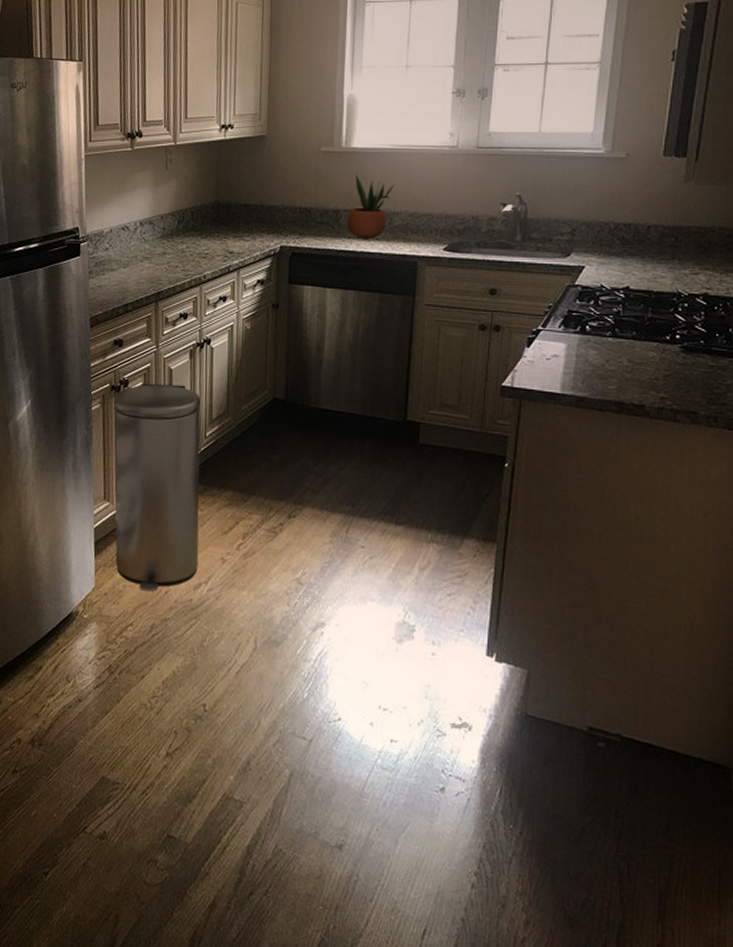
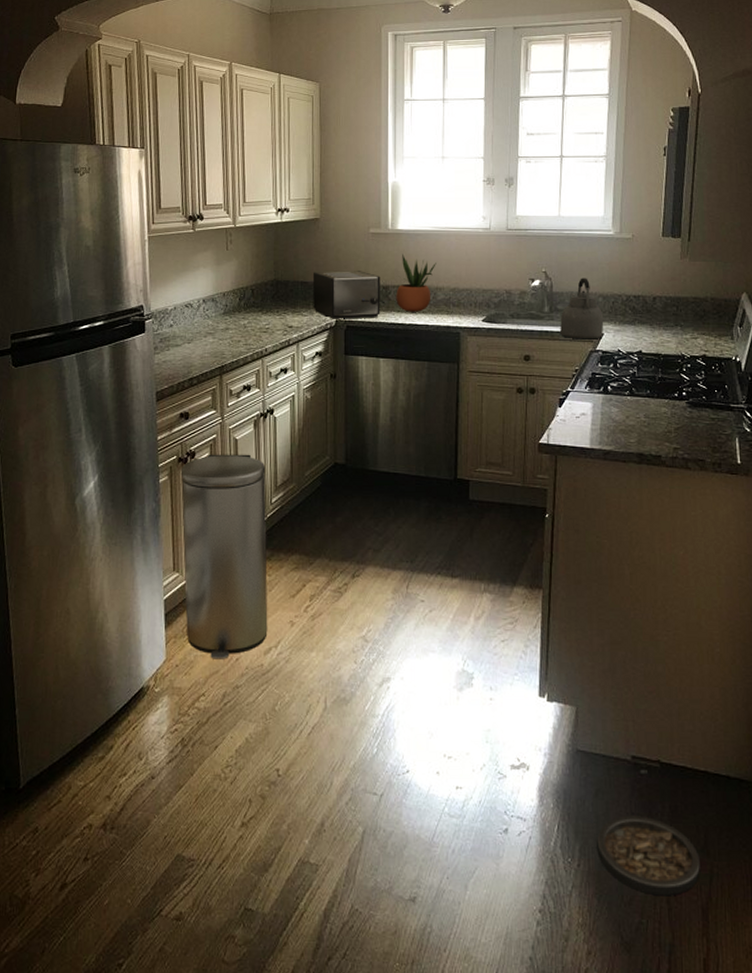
toaster: none [256,193,331,245] -> present [312,271,381,319]
kettle: none [532,203,586,273] -> present [559,278,604,339]
pet bowl: none [543,787,660,876] -> present [597,815,700,896]

